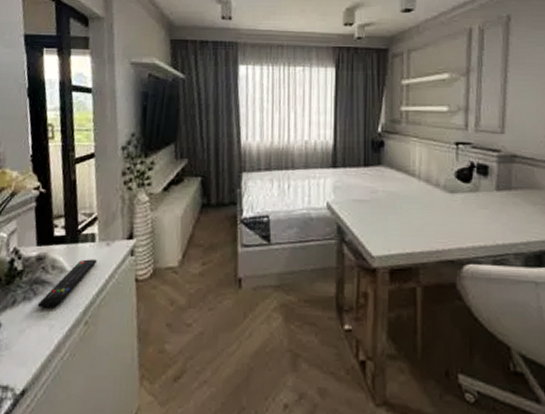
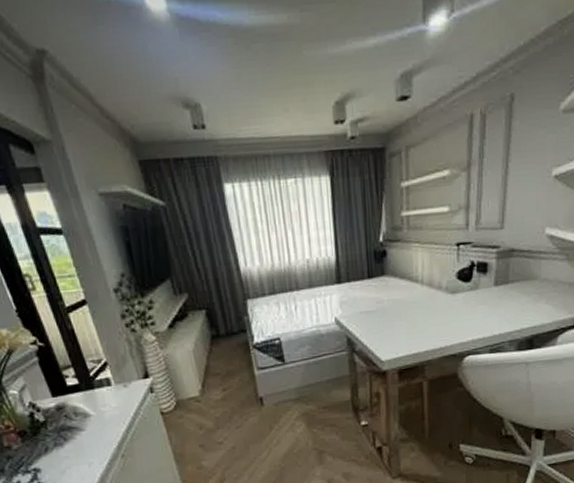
remote control: present [37,259,98,309] -> none [70,401,119,451]

